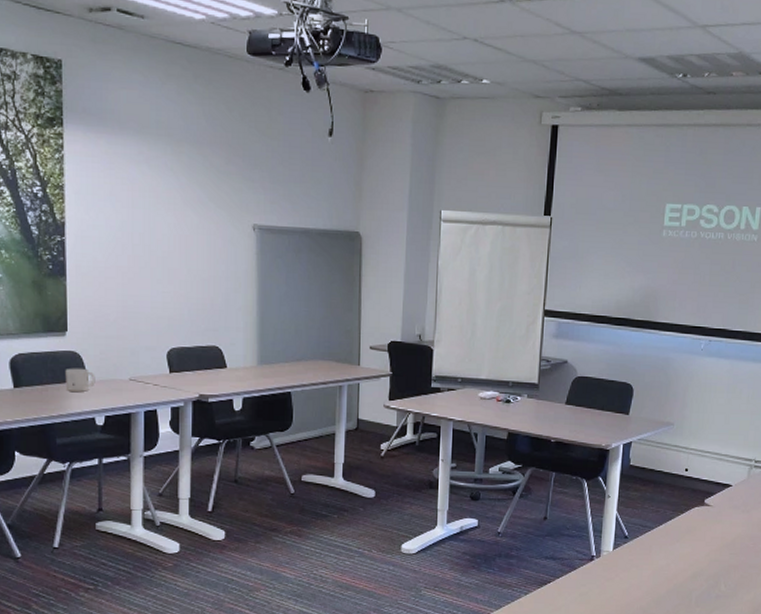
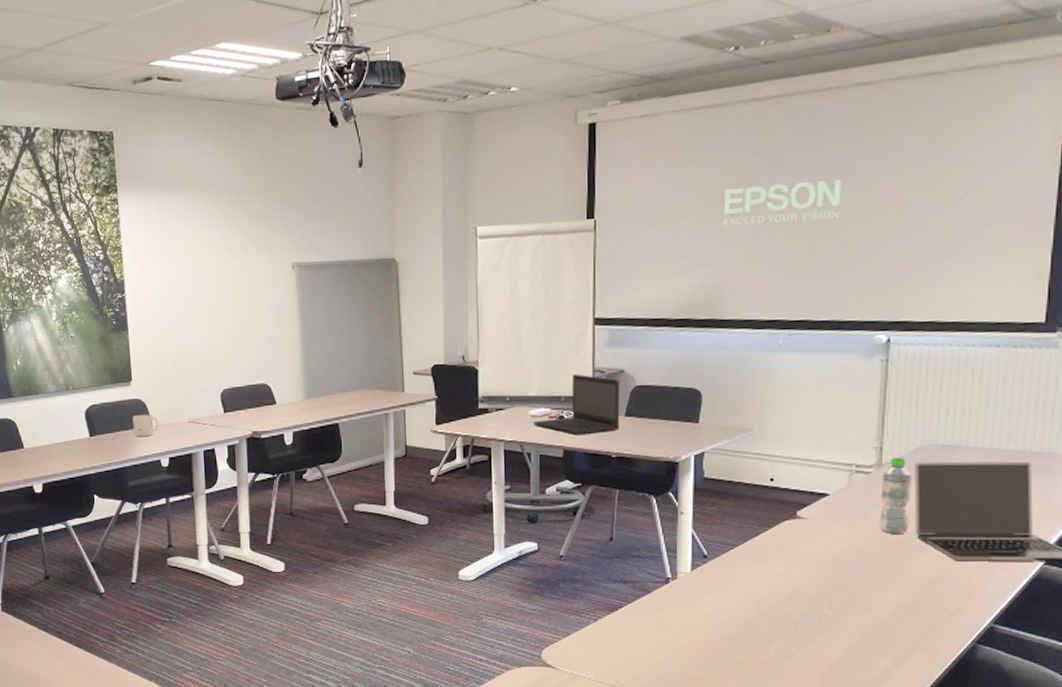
laptop: none [481,361,563,420] -> present [533,374,620,436]

